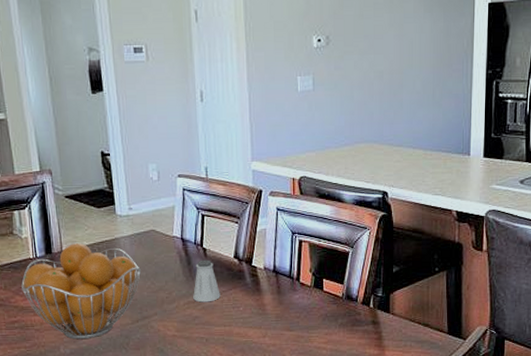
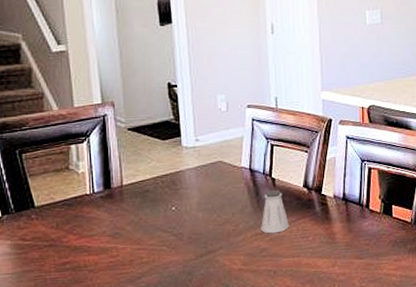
fruit basket: present [21,243,141,340] -> none [76,177,206,279]

